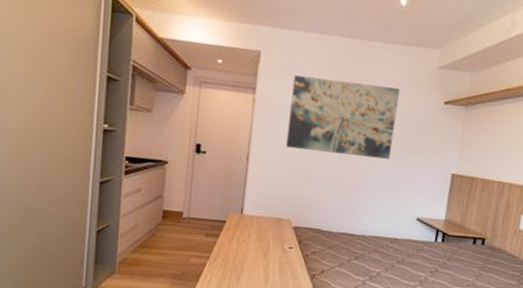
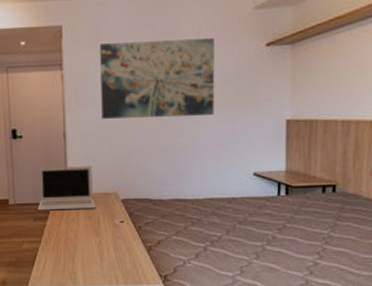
laptop: none [210,185,270,232] -> present [37,166,96,211]

